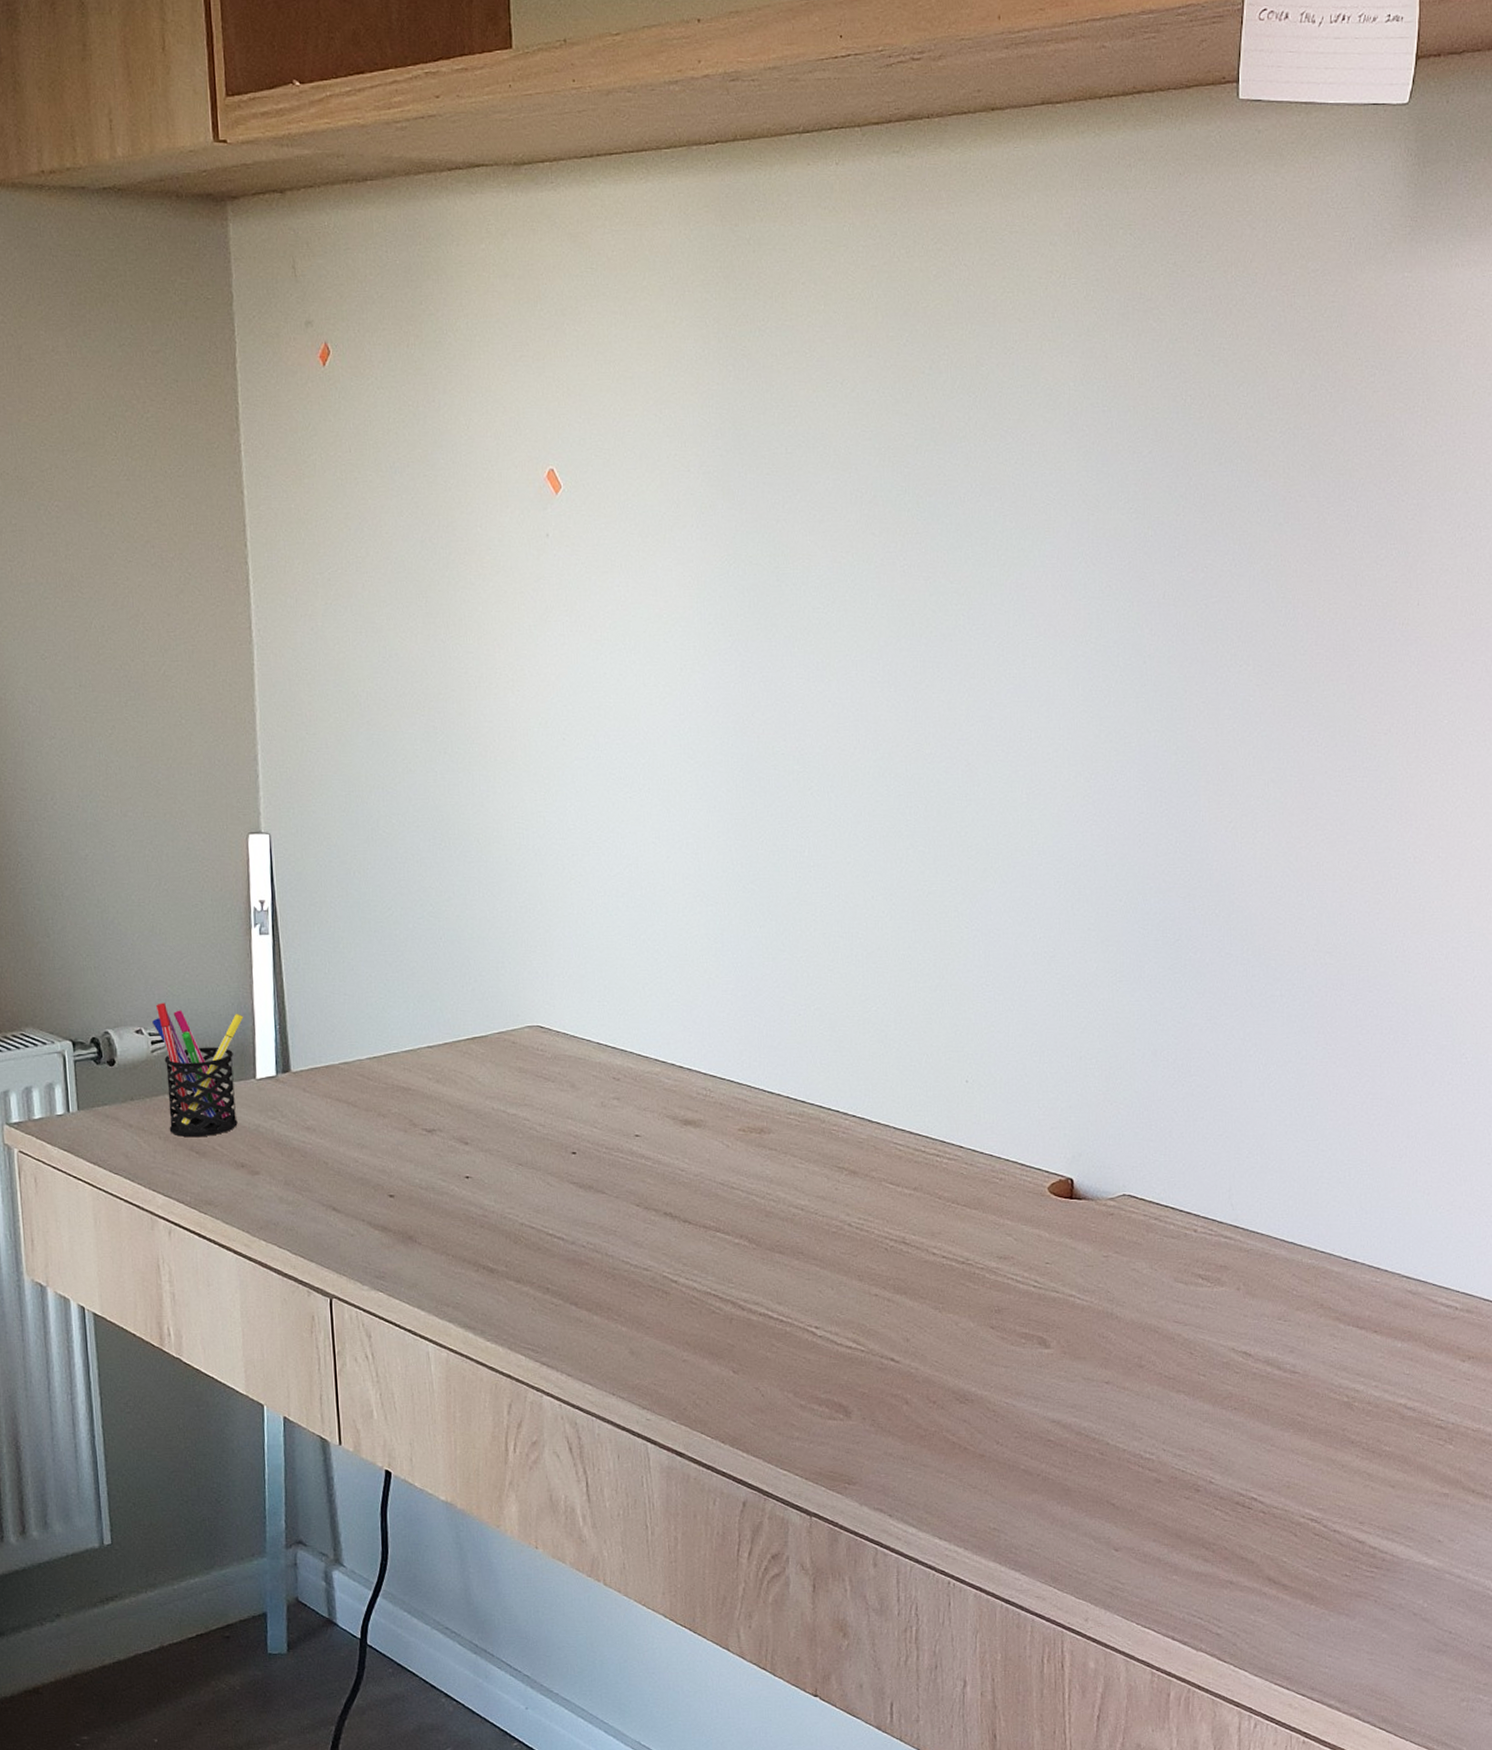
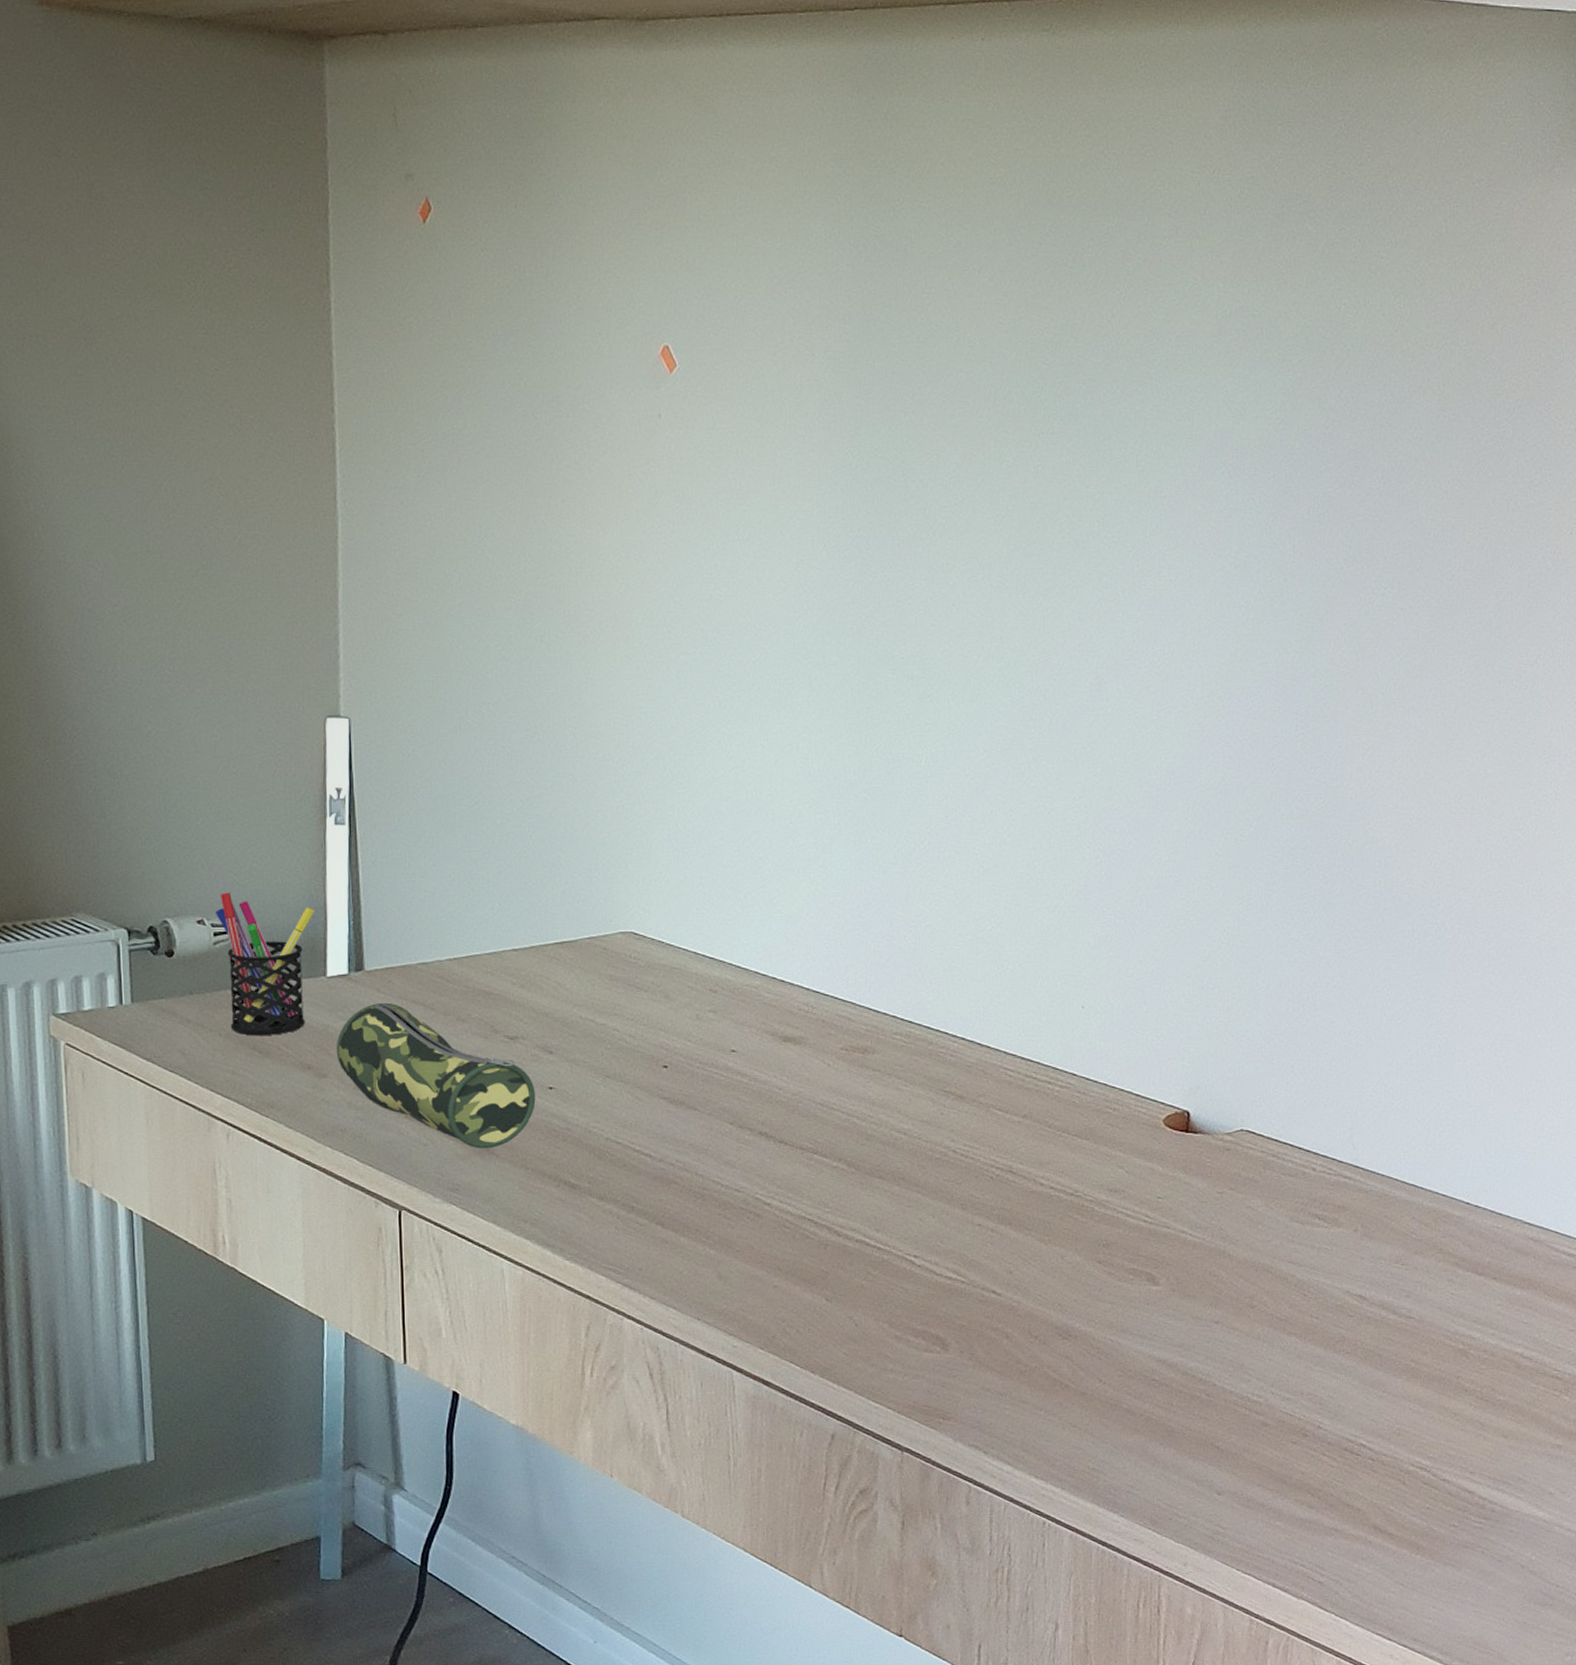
pencil case: none [267,1101,454,1237] -> present [336,1002,536,1149]

